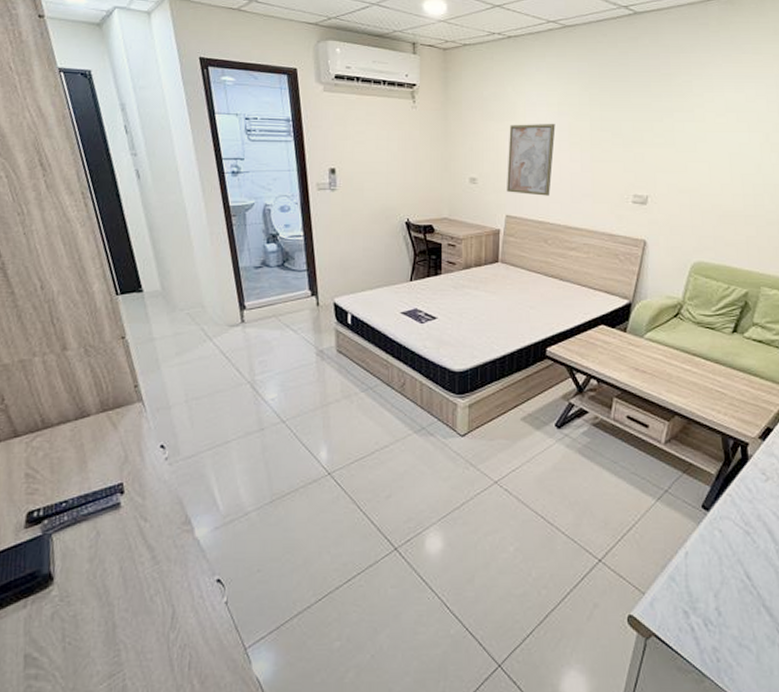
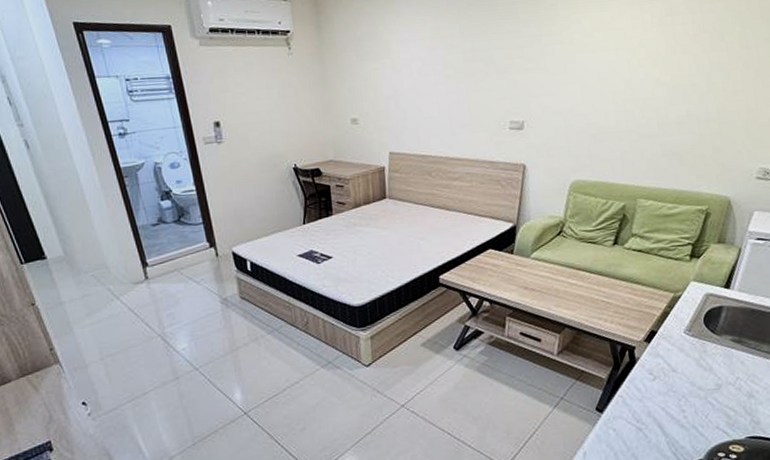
wall art: present [507,124,556,196] -> none [385,58,430,131]

